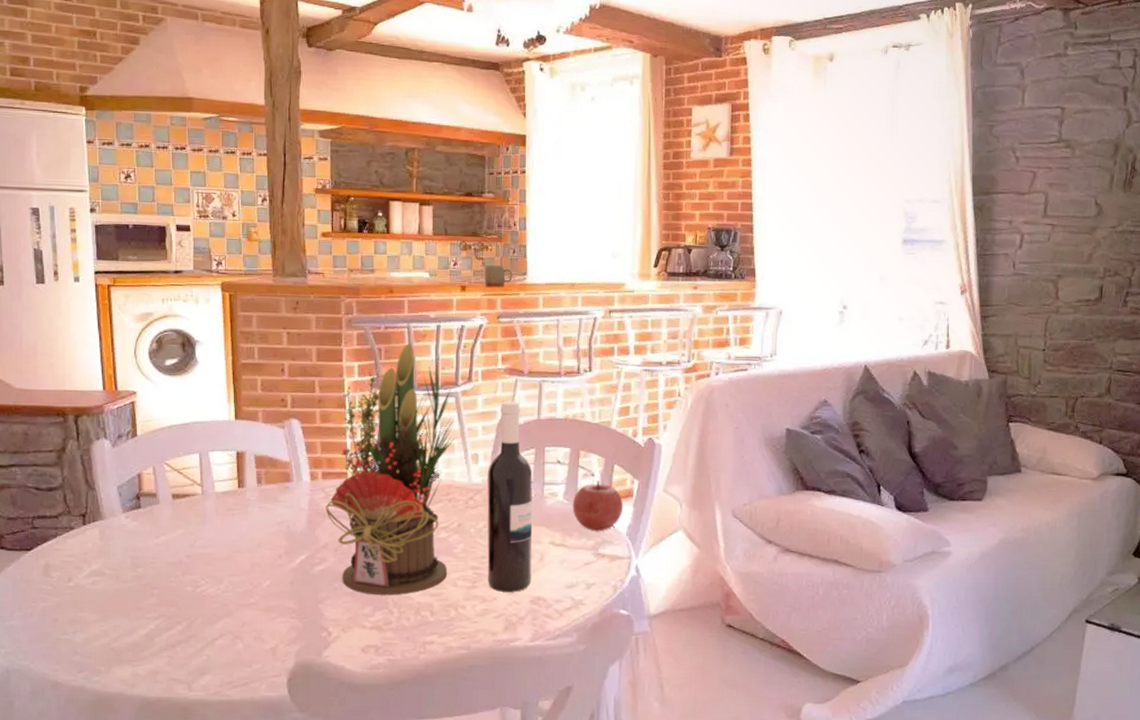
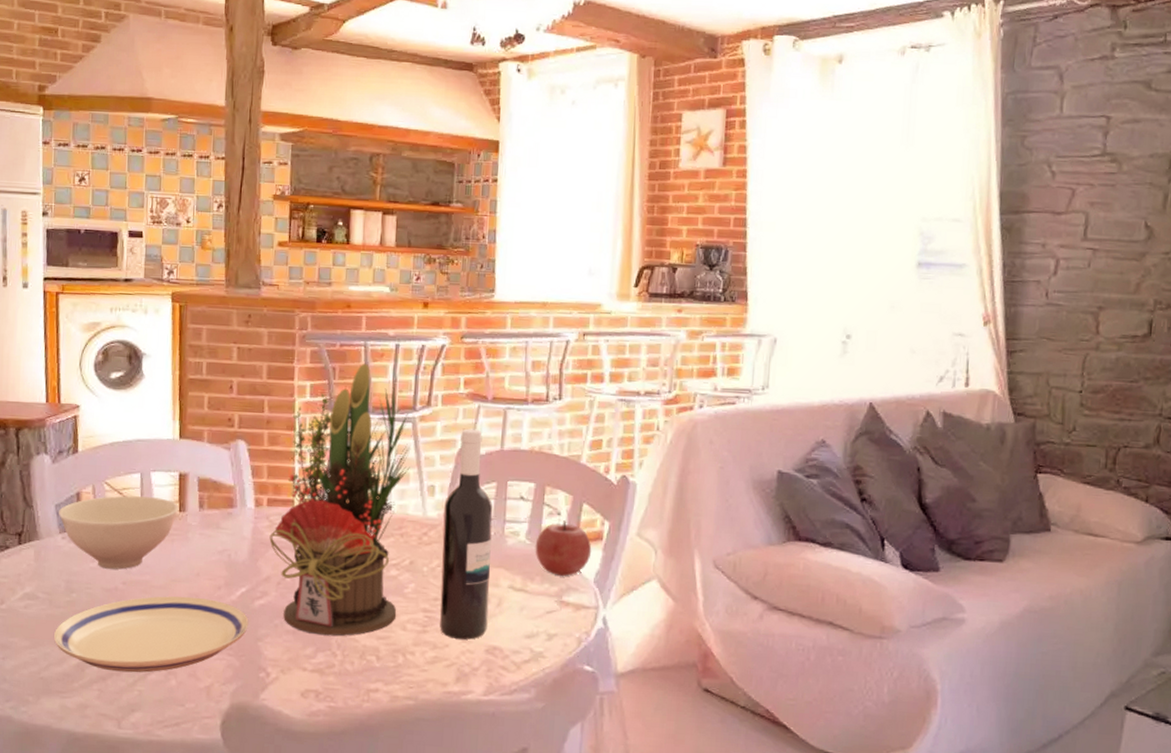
bowl: none [120,475,238,544] -> present [58,495,179,570]
plate: none [123,566,309,639] -> present [54,596,249,673]
mug: present [484,265,513,288] -> none [448,281,480,306]

